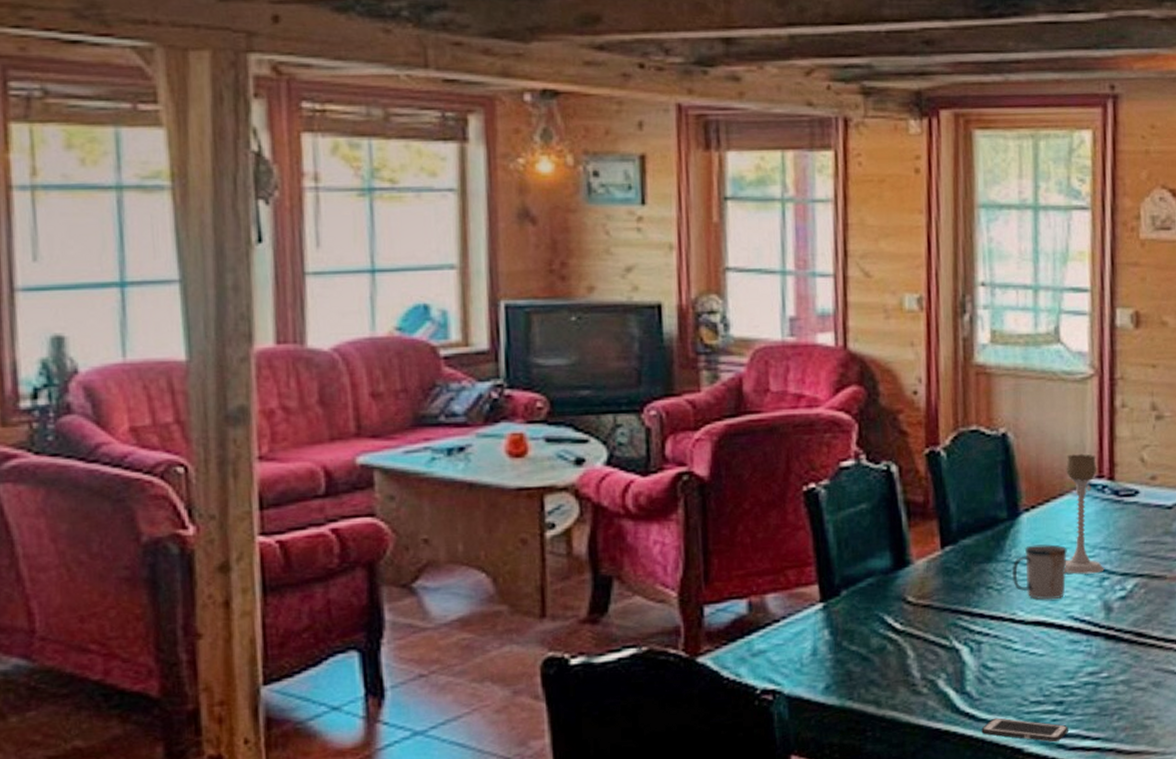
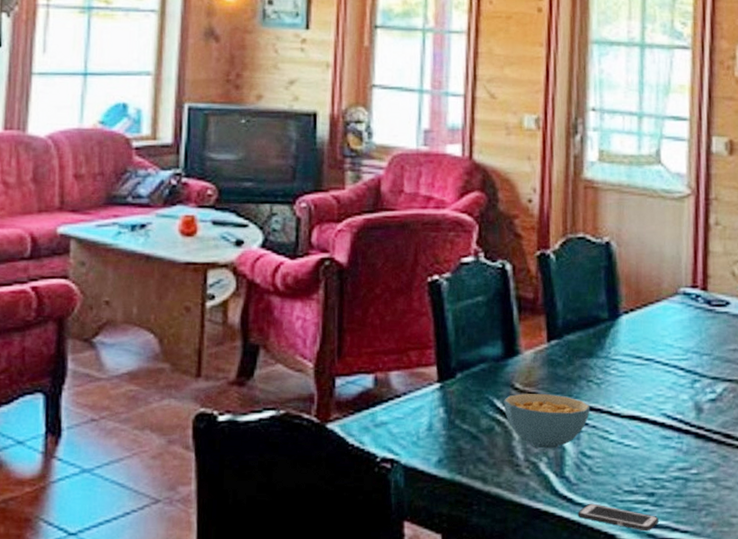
cereal bowl: none [895,605,991,665] -> present [503,393,591,449]
mug: present [1013,544,1067,600] -> none [611,345,662,397]
candle holder: present [1065,454,1105,574] -> none [659,264,696,376]

